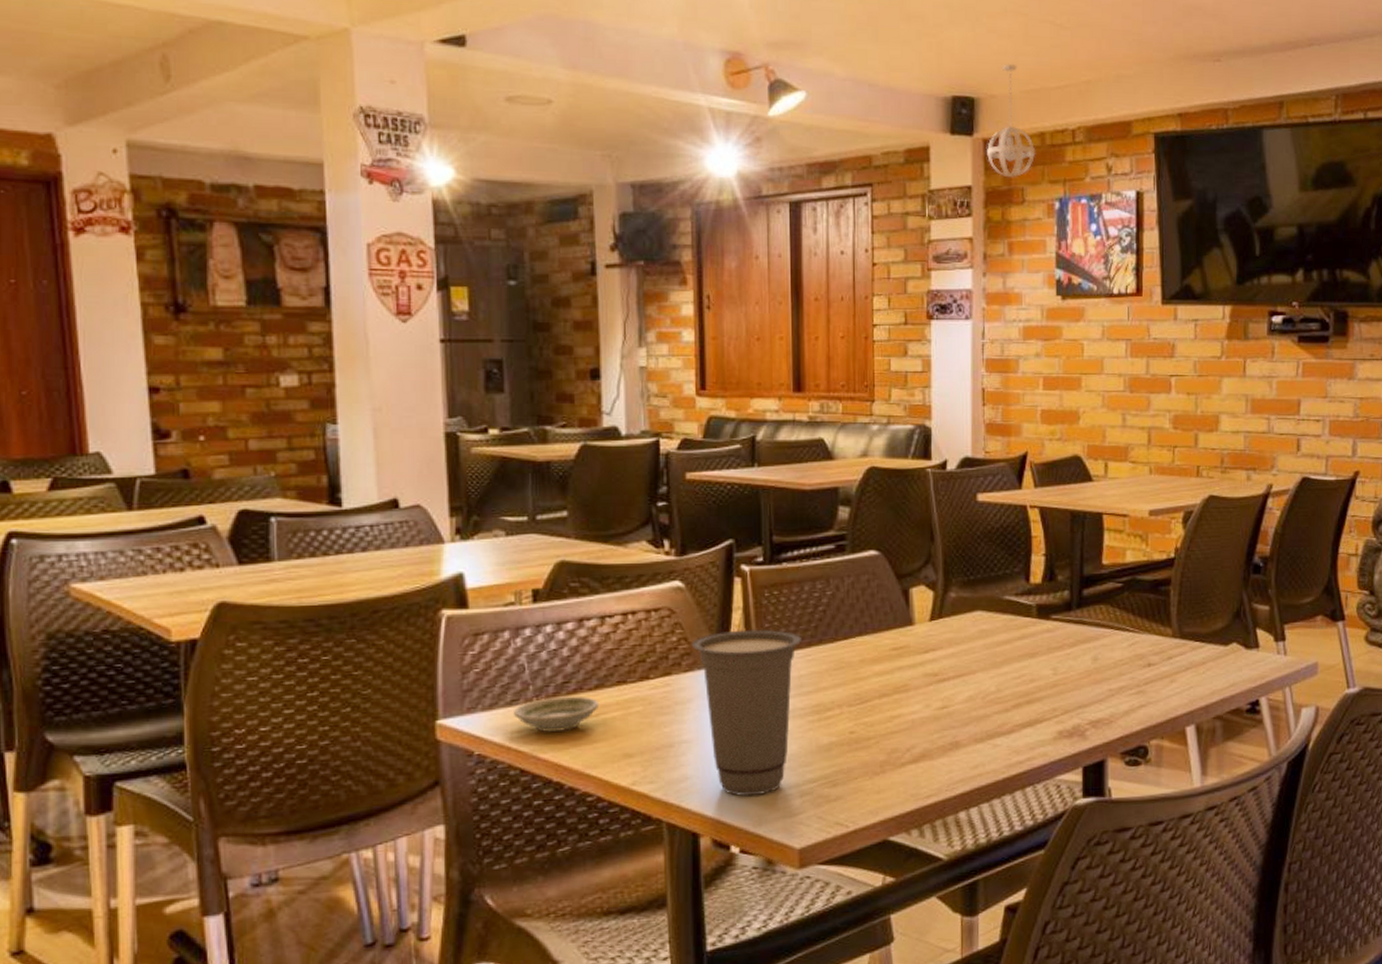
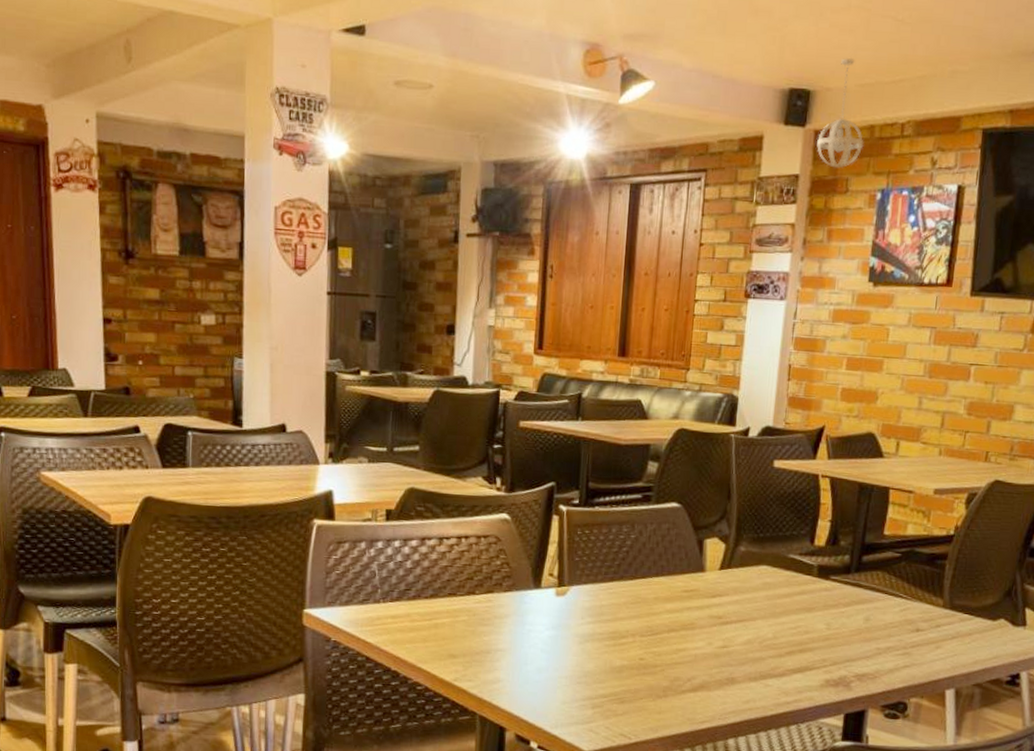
saucer: present [514,696,600,732] -> none [364,600,433,630]
cup: present [691,629,803,796] -> none [512,560,606,702]

